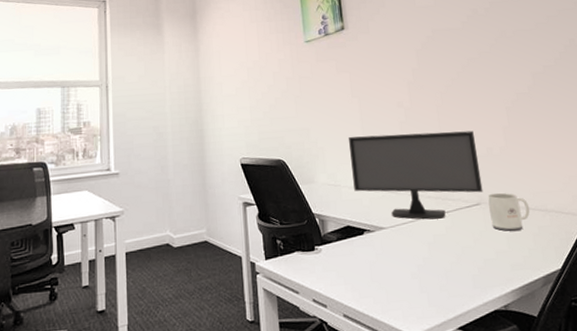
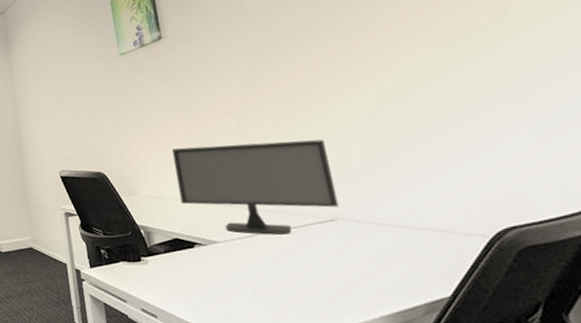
mug: present [487,192,530,231] -> none [345,208,405,251]

